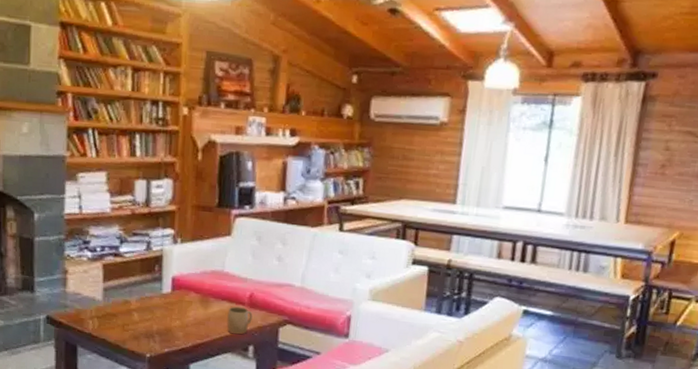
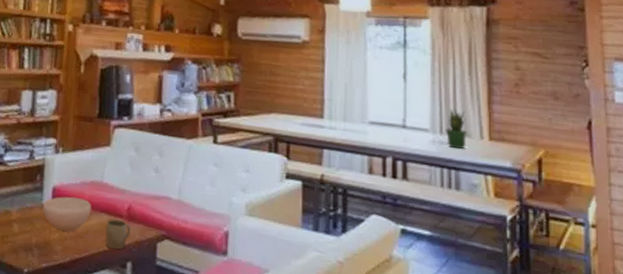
decorative bowl: none [162,286,212,319] -> present [42,196,91,232]
planter: none [581,192,605,232] -> present [445,109,468,149]

